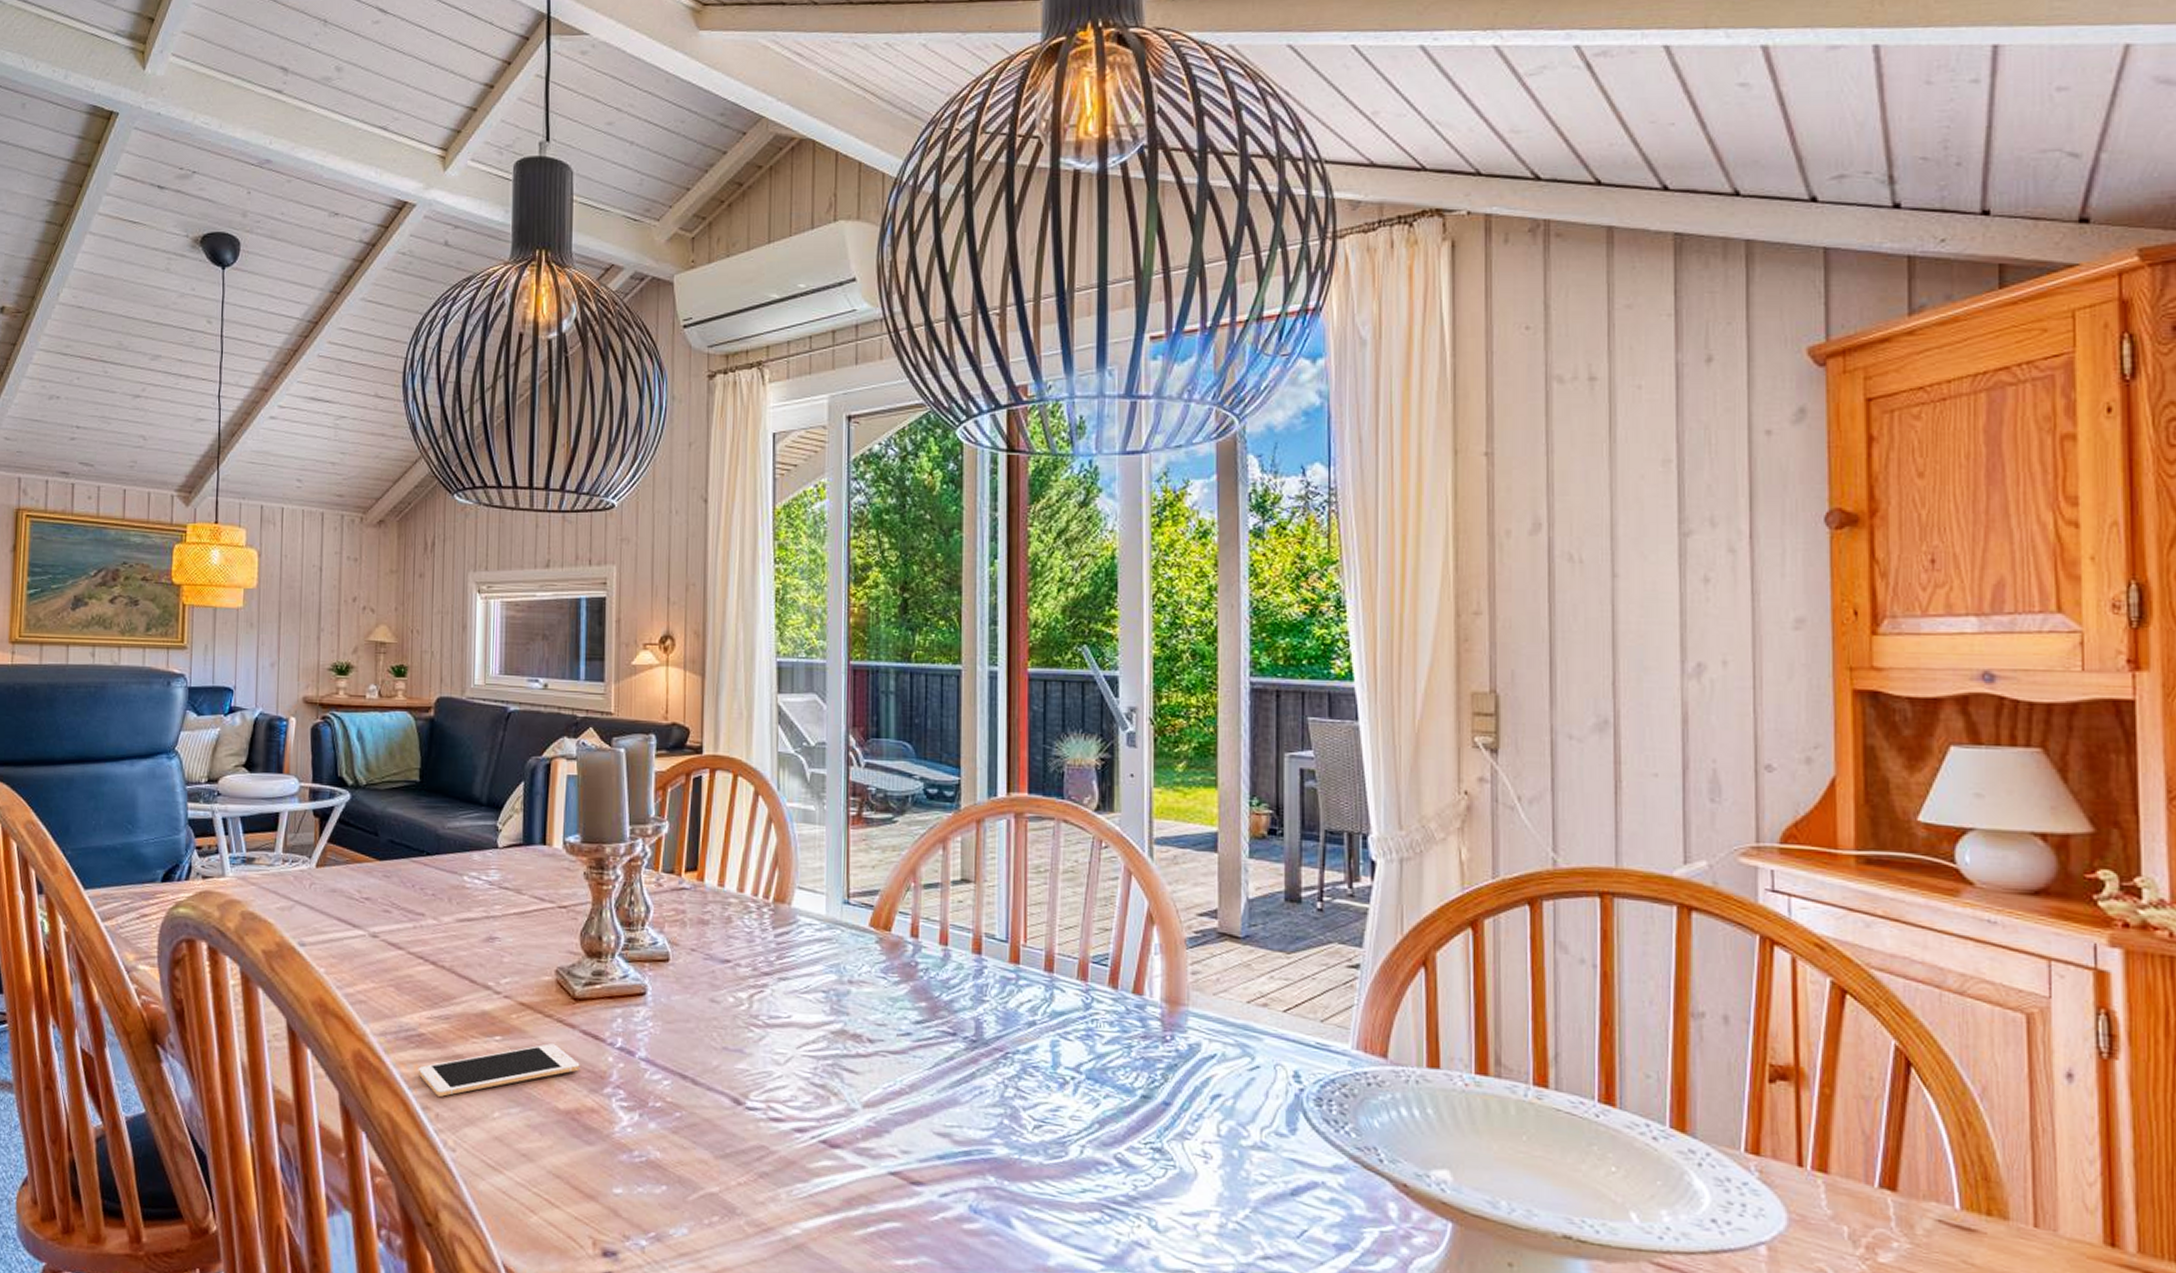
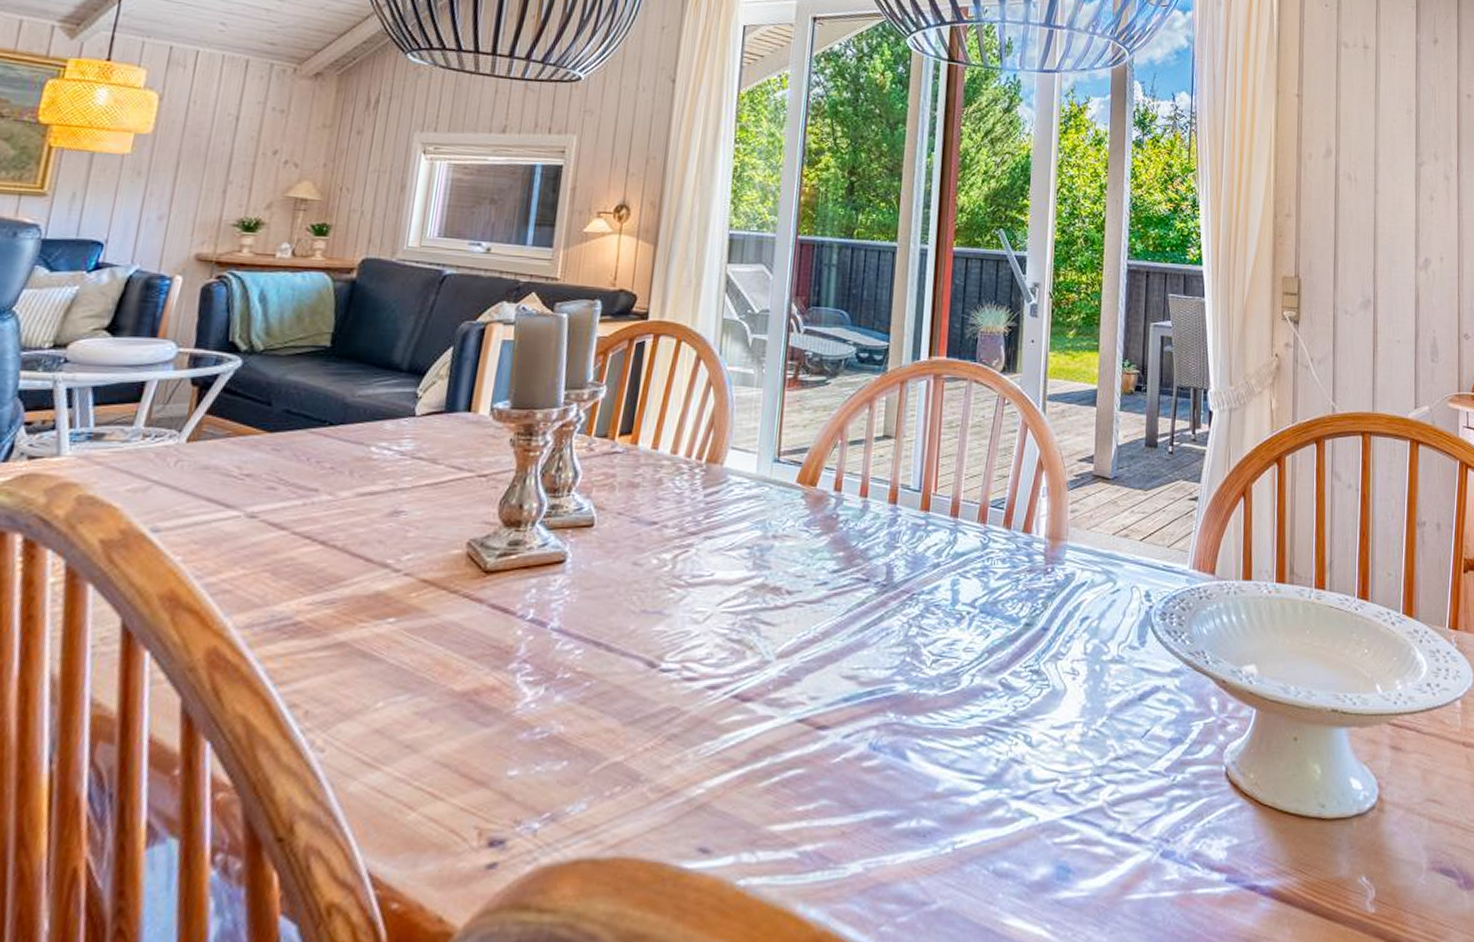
cell phone: present [417,1043,580,1097] -> none [287,621,485,691]

